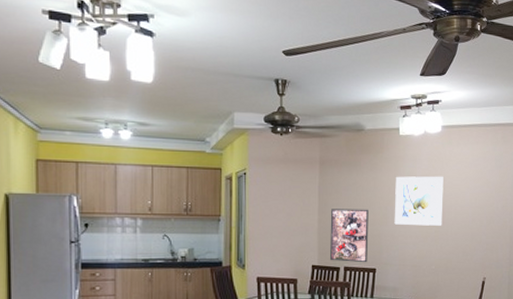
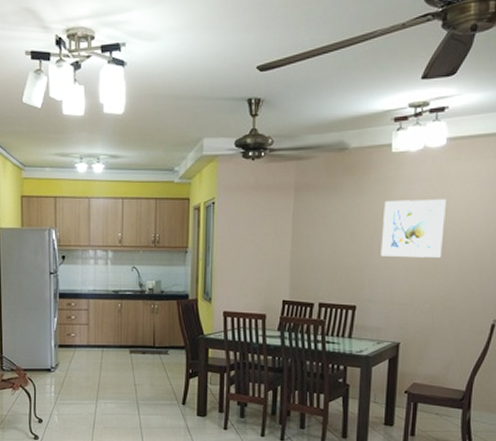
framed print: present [330,209,369,263] -> none [303,239,350,299]

